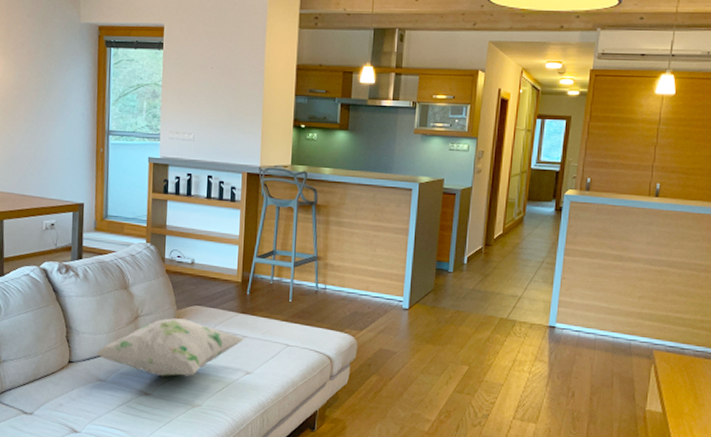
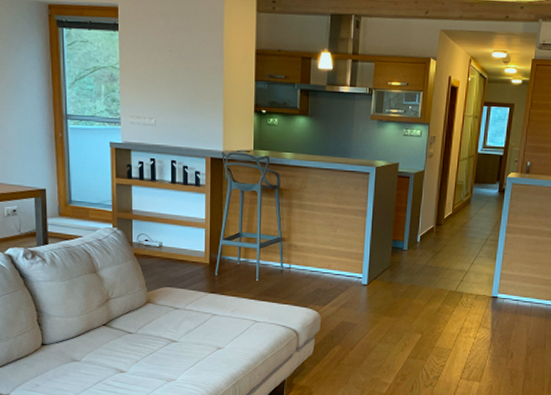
decorative pillow: present [94,318,245,377] -> none [67,299,215,354]

